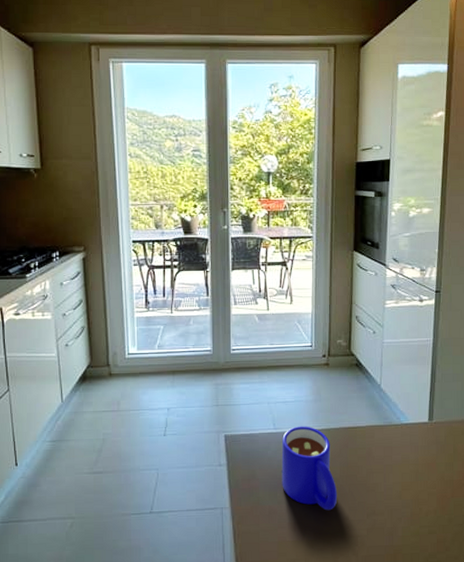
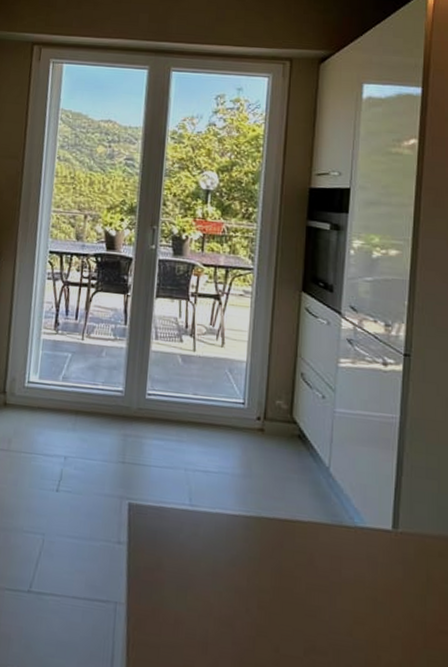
mug: present [281,426,338,511] -> none [194,506,266,634]

